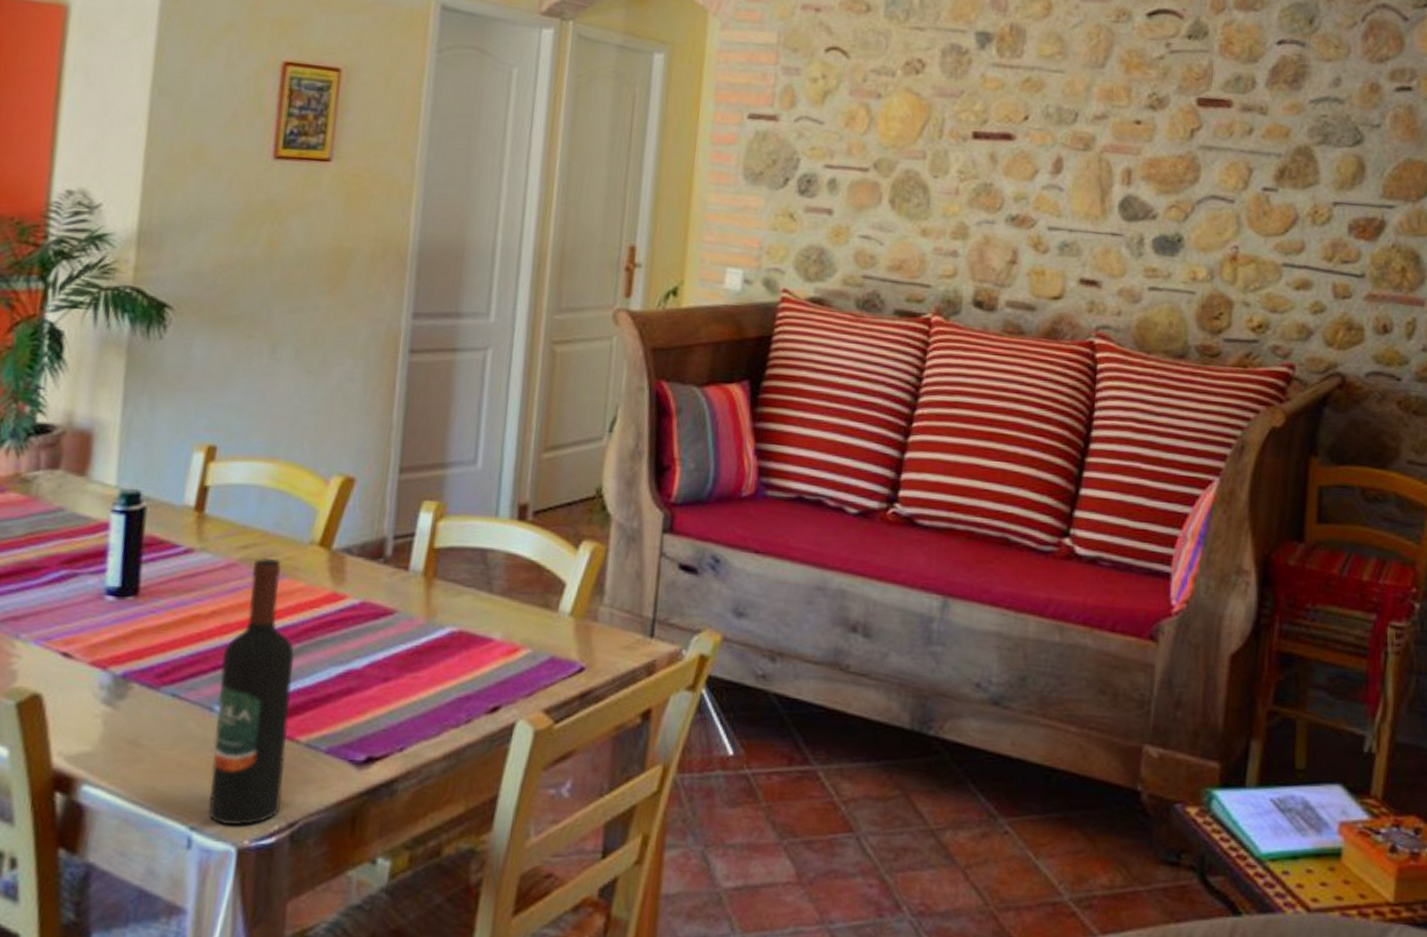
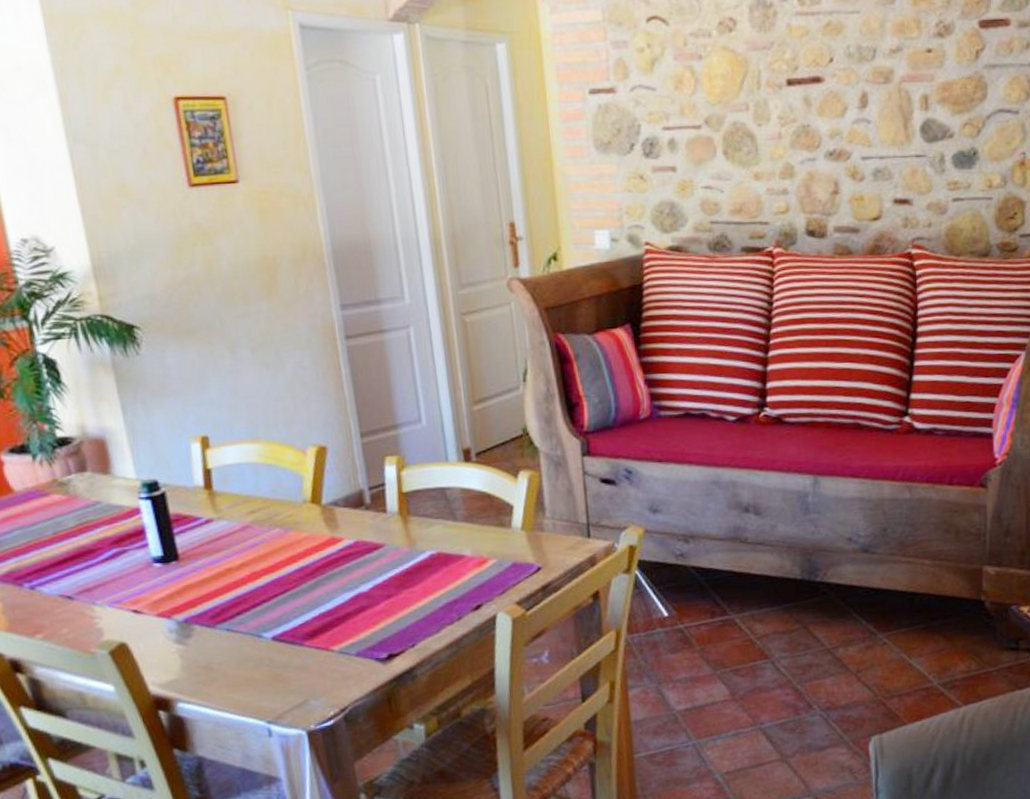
wine bottle: present [208,557,294,827] -> none [258,517,332,717]

